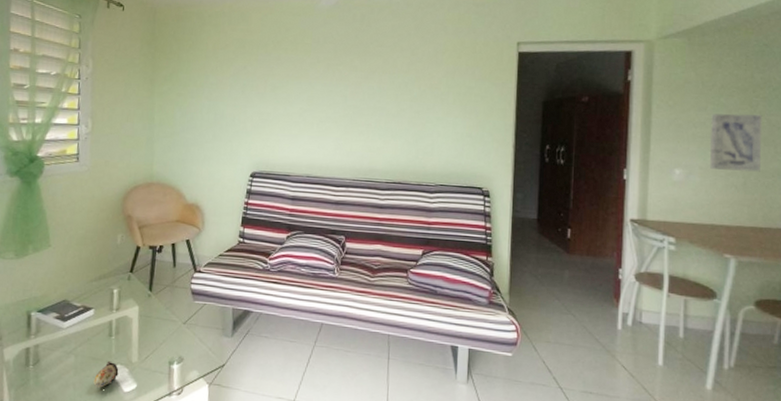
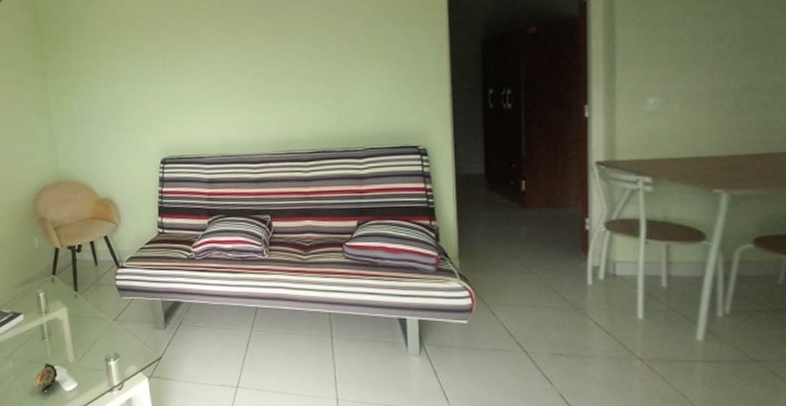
wall art: present [709,113,763,172] -> none [690,19,758,92]

